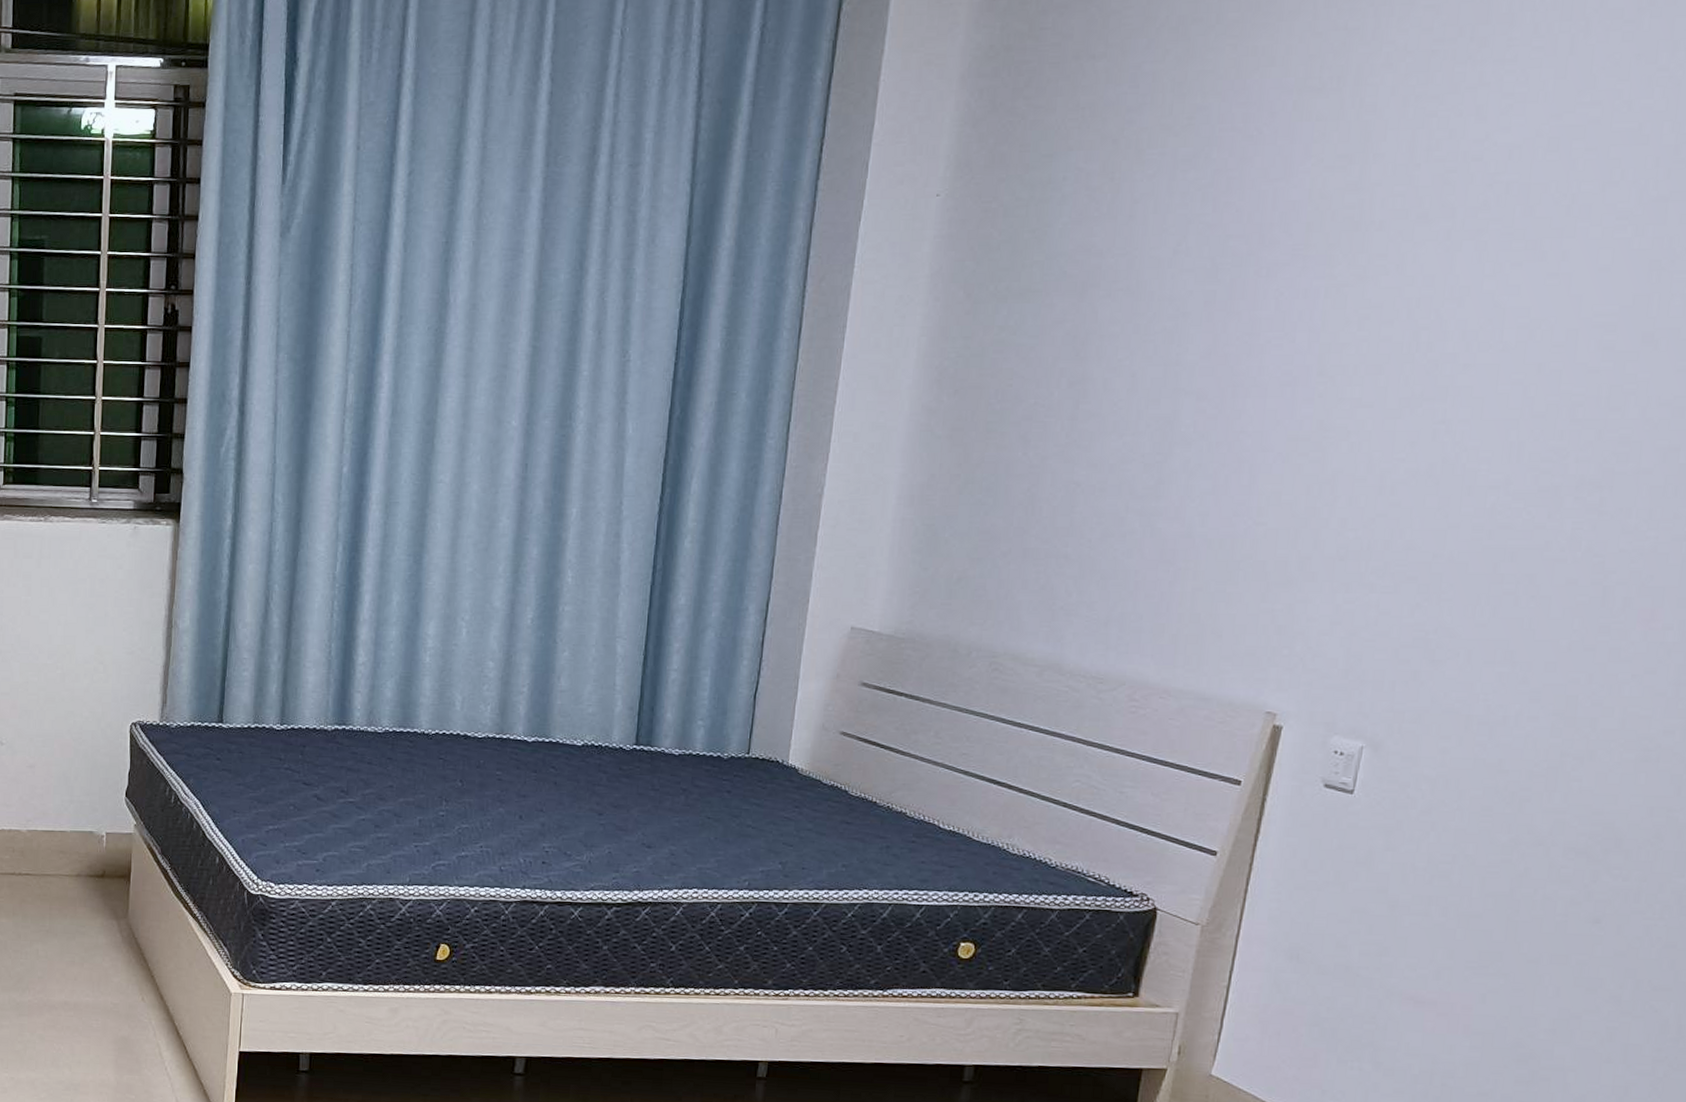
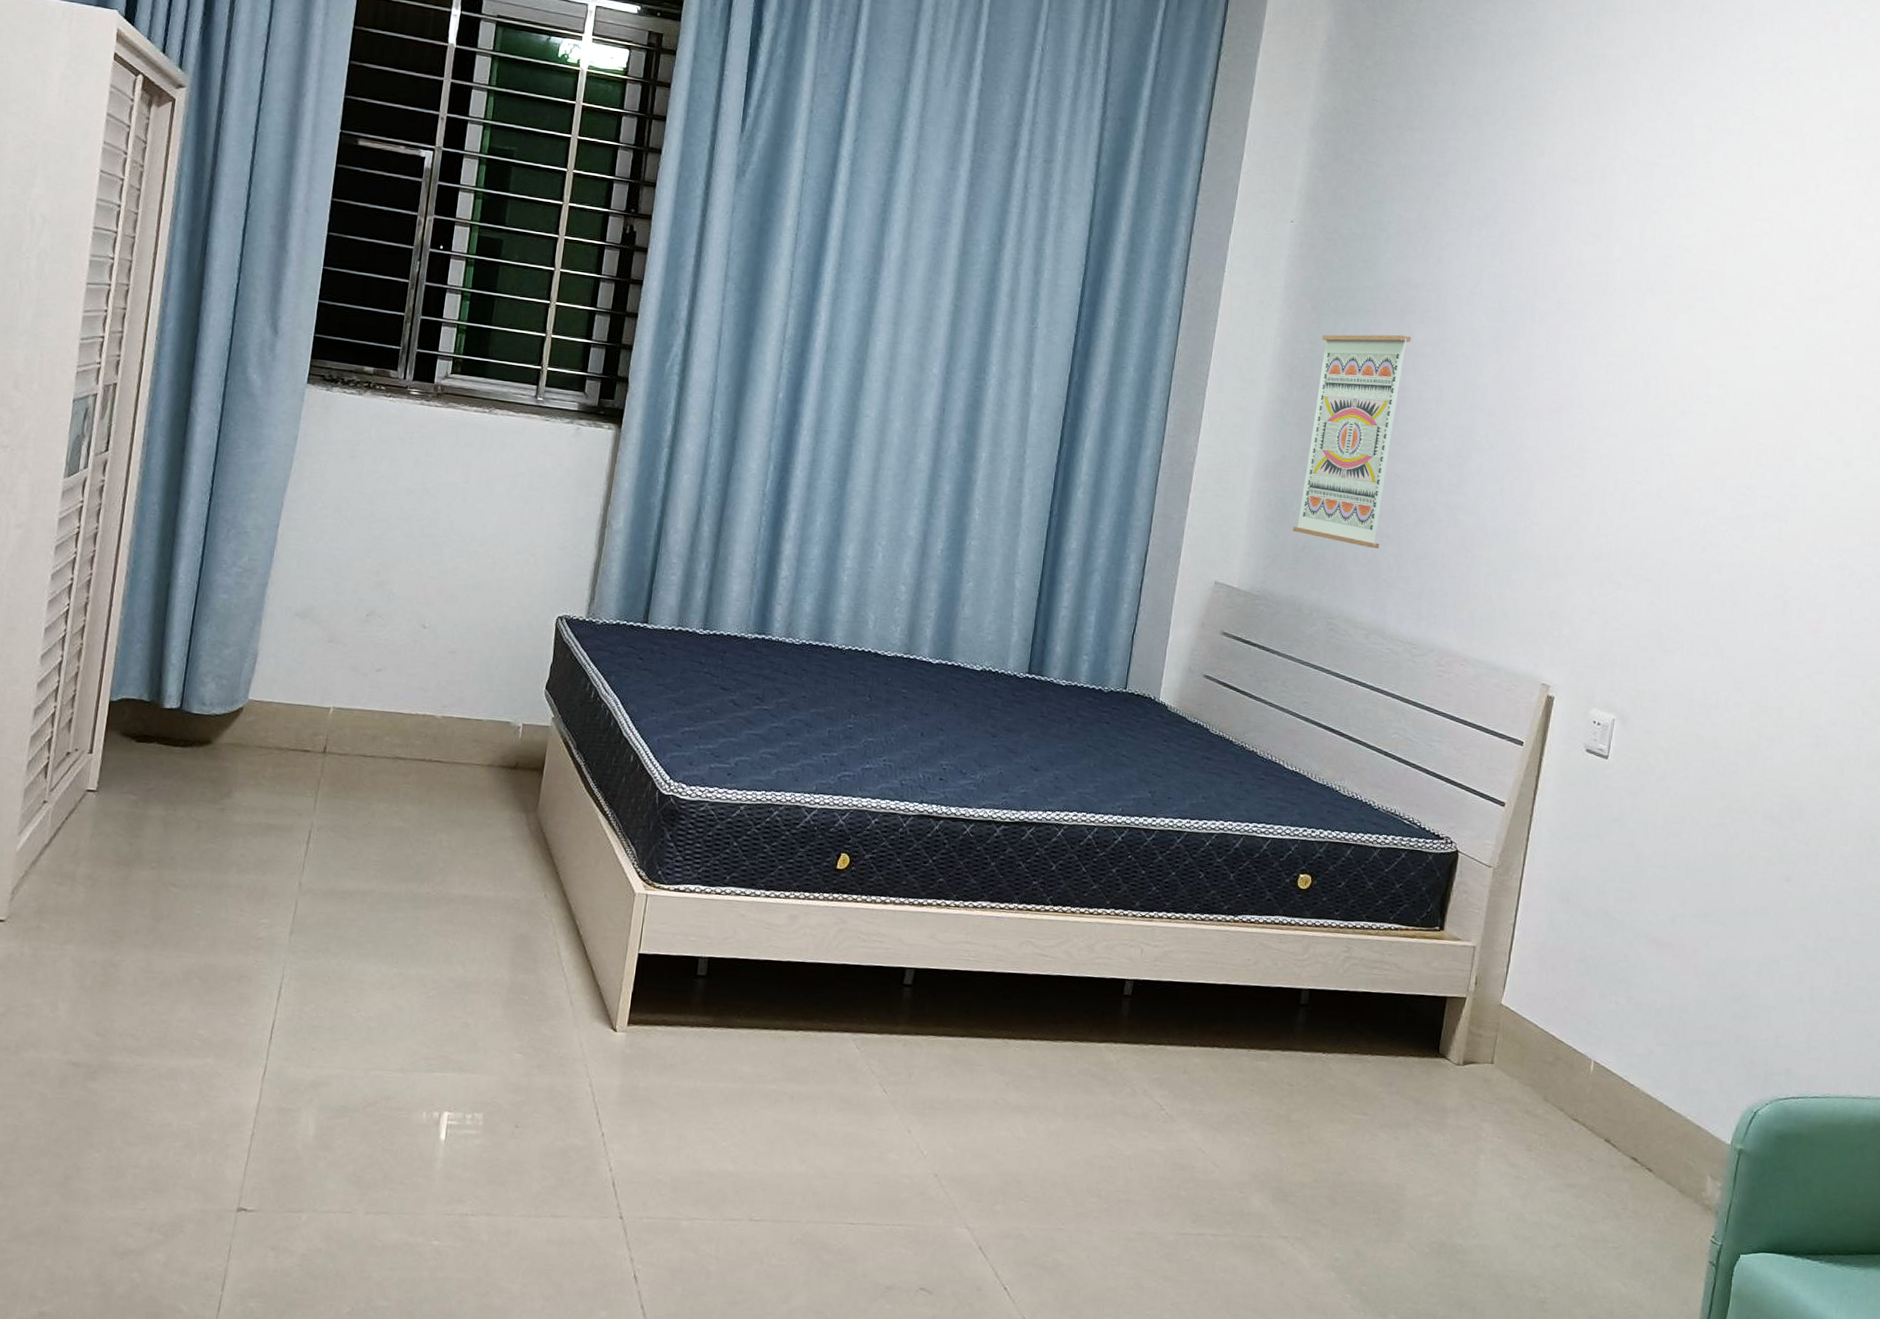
wall art: none [945,315,1095,572] -> present [1292,334,1412,549]

